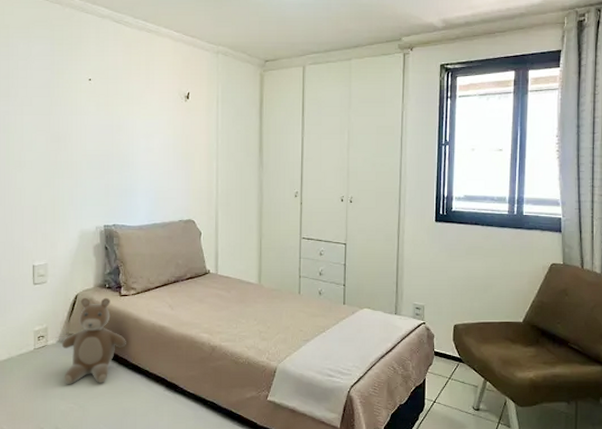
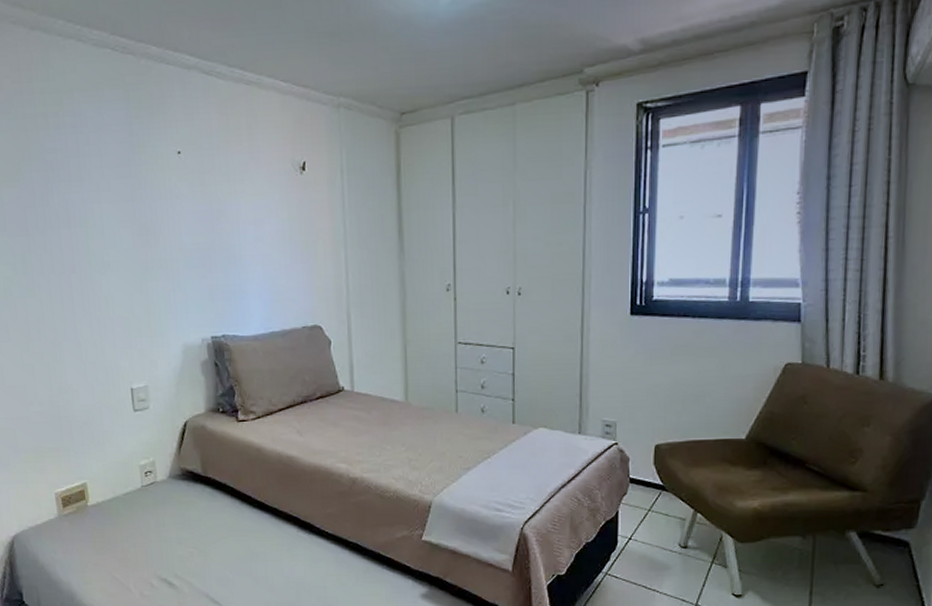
bear: present [61,297,126,384] -> none [172,424,249,526]

